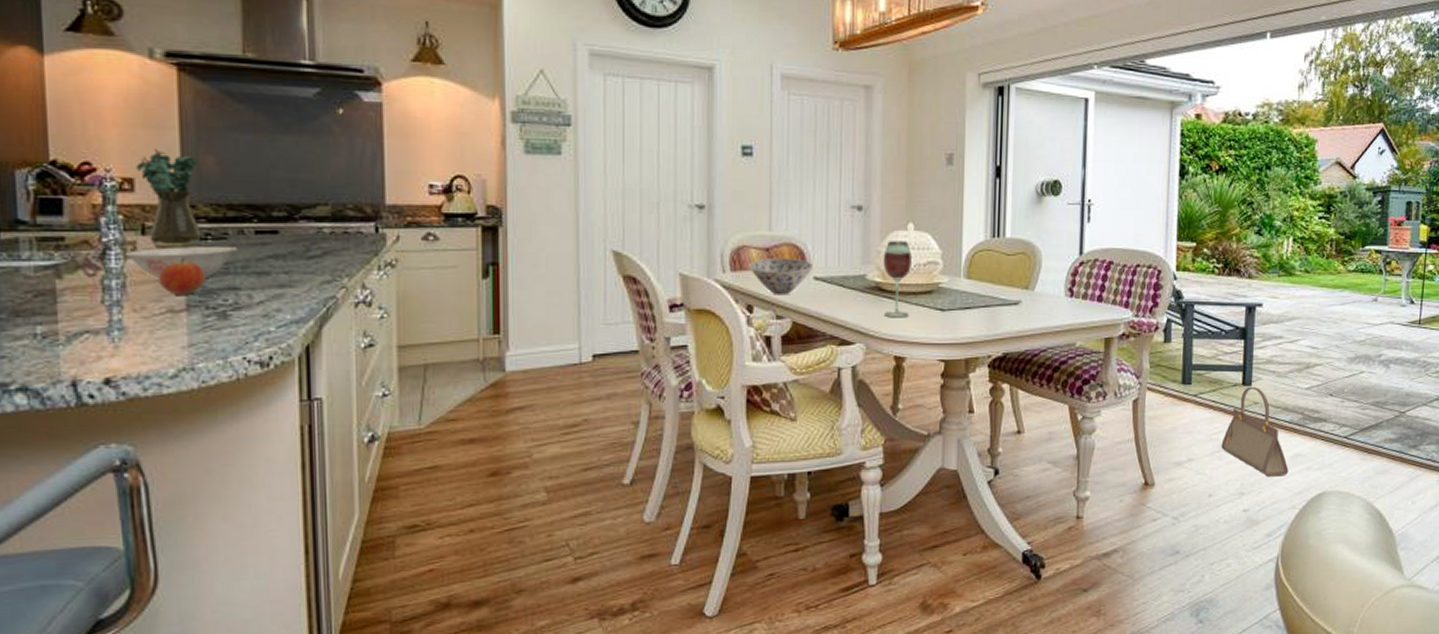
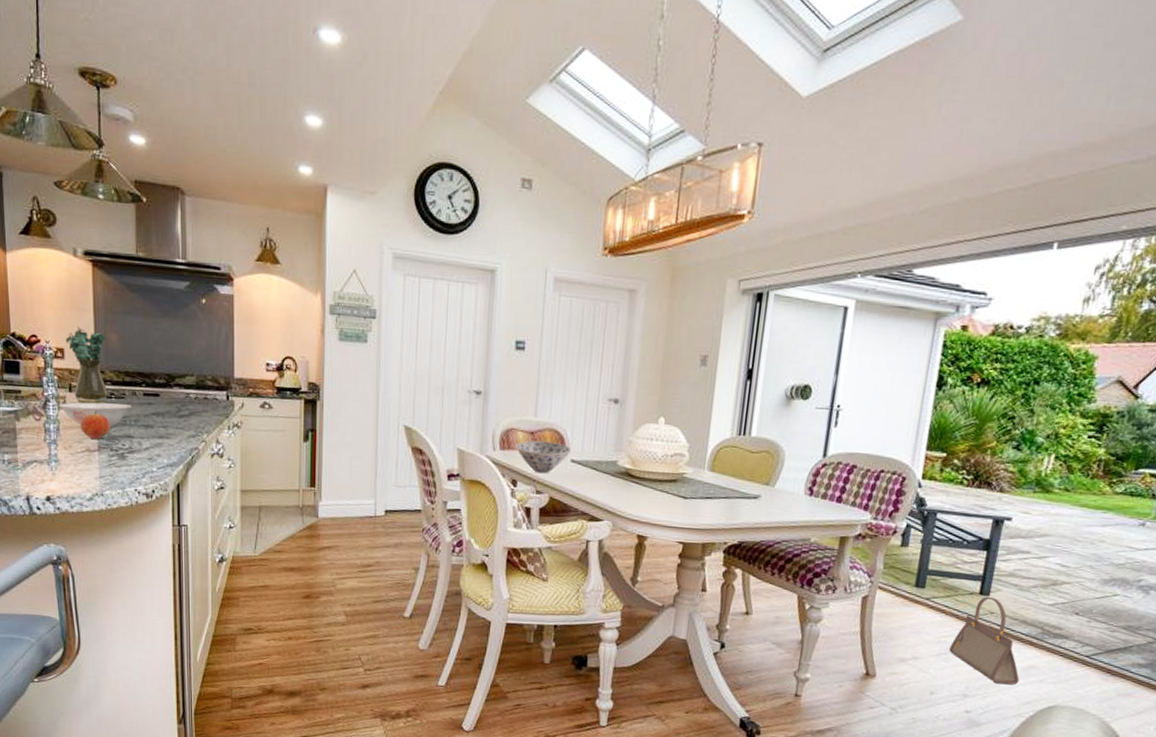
wineglass: present [883,241,913,318] -> none [631,432,662,502]

